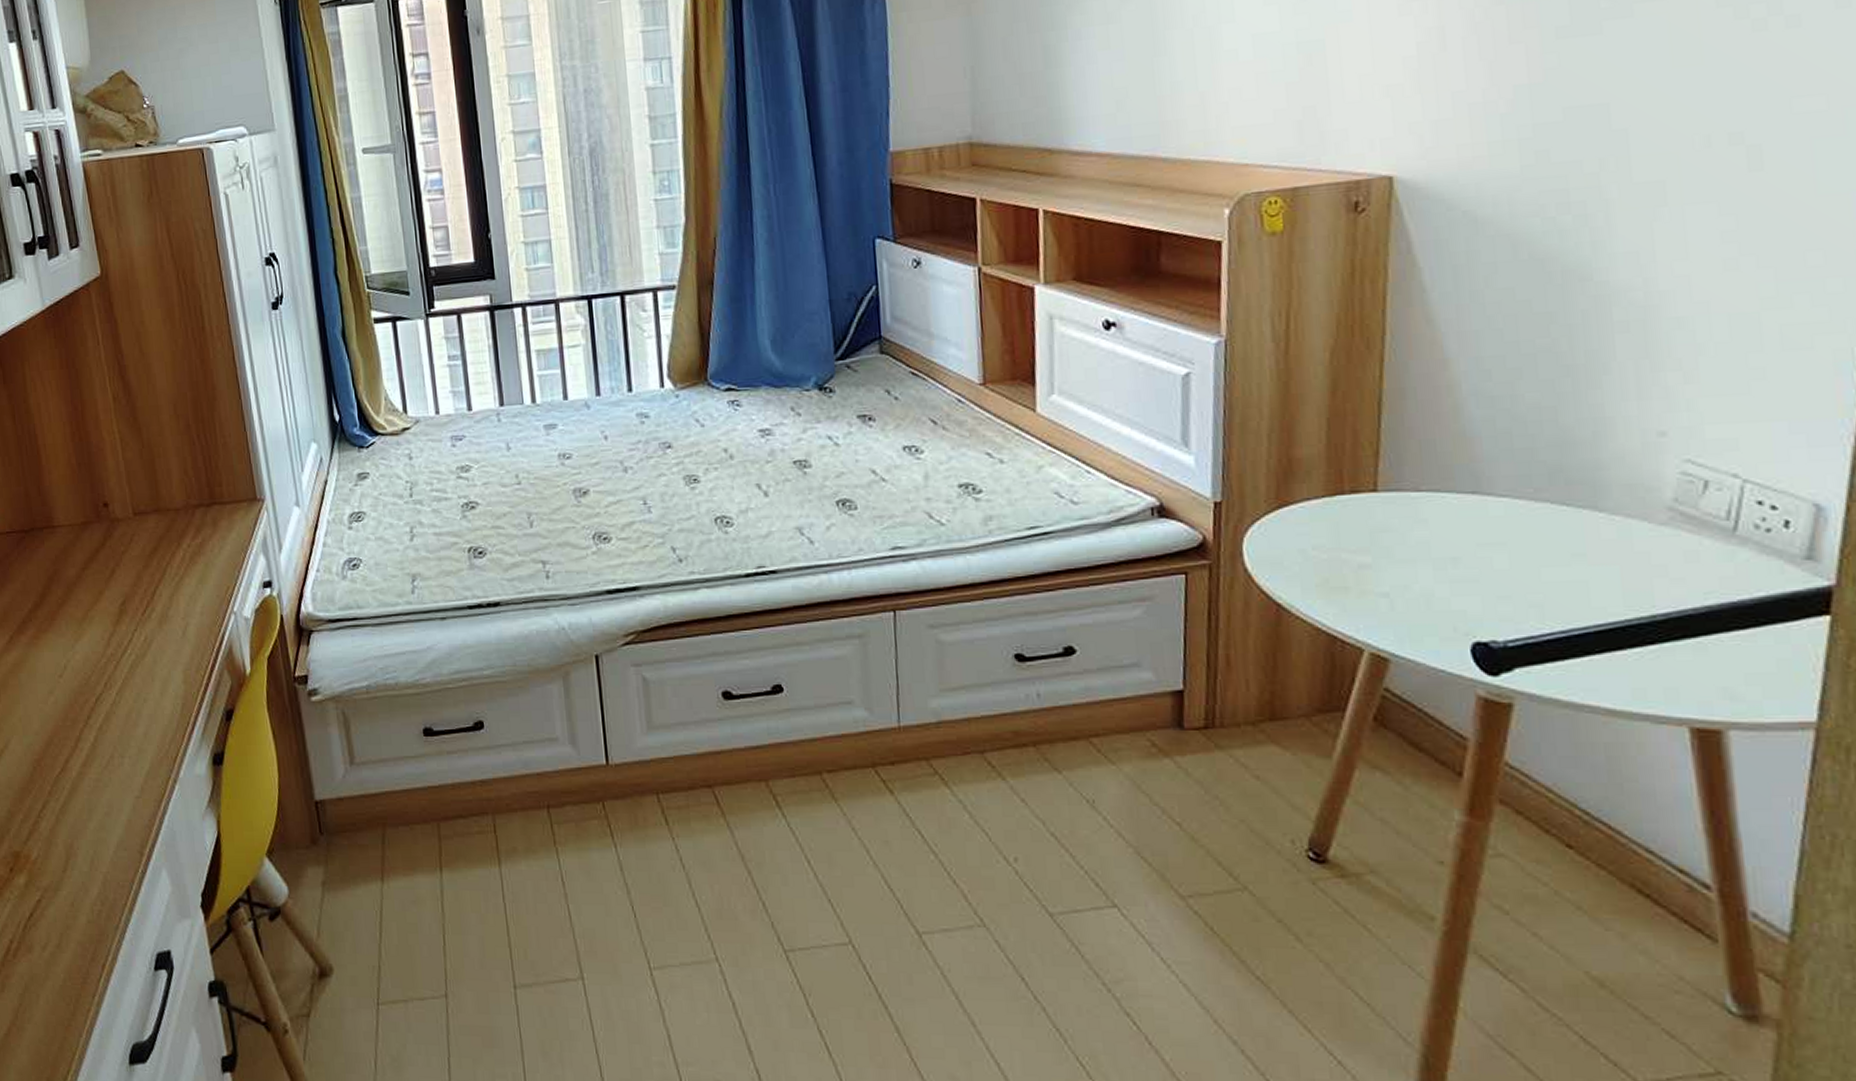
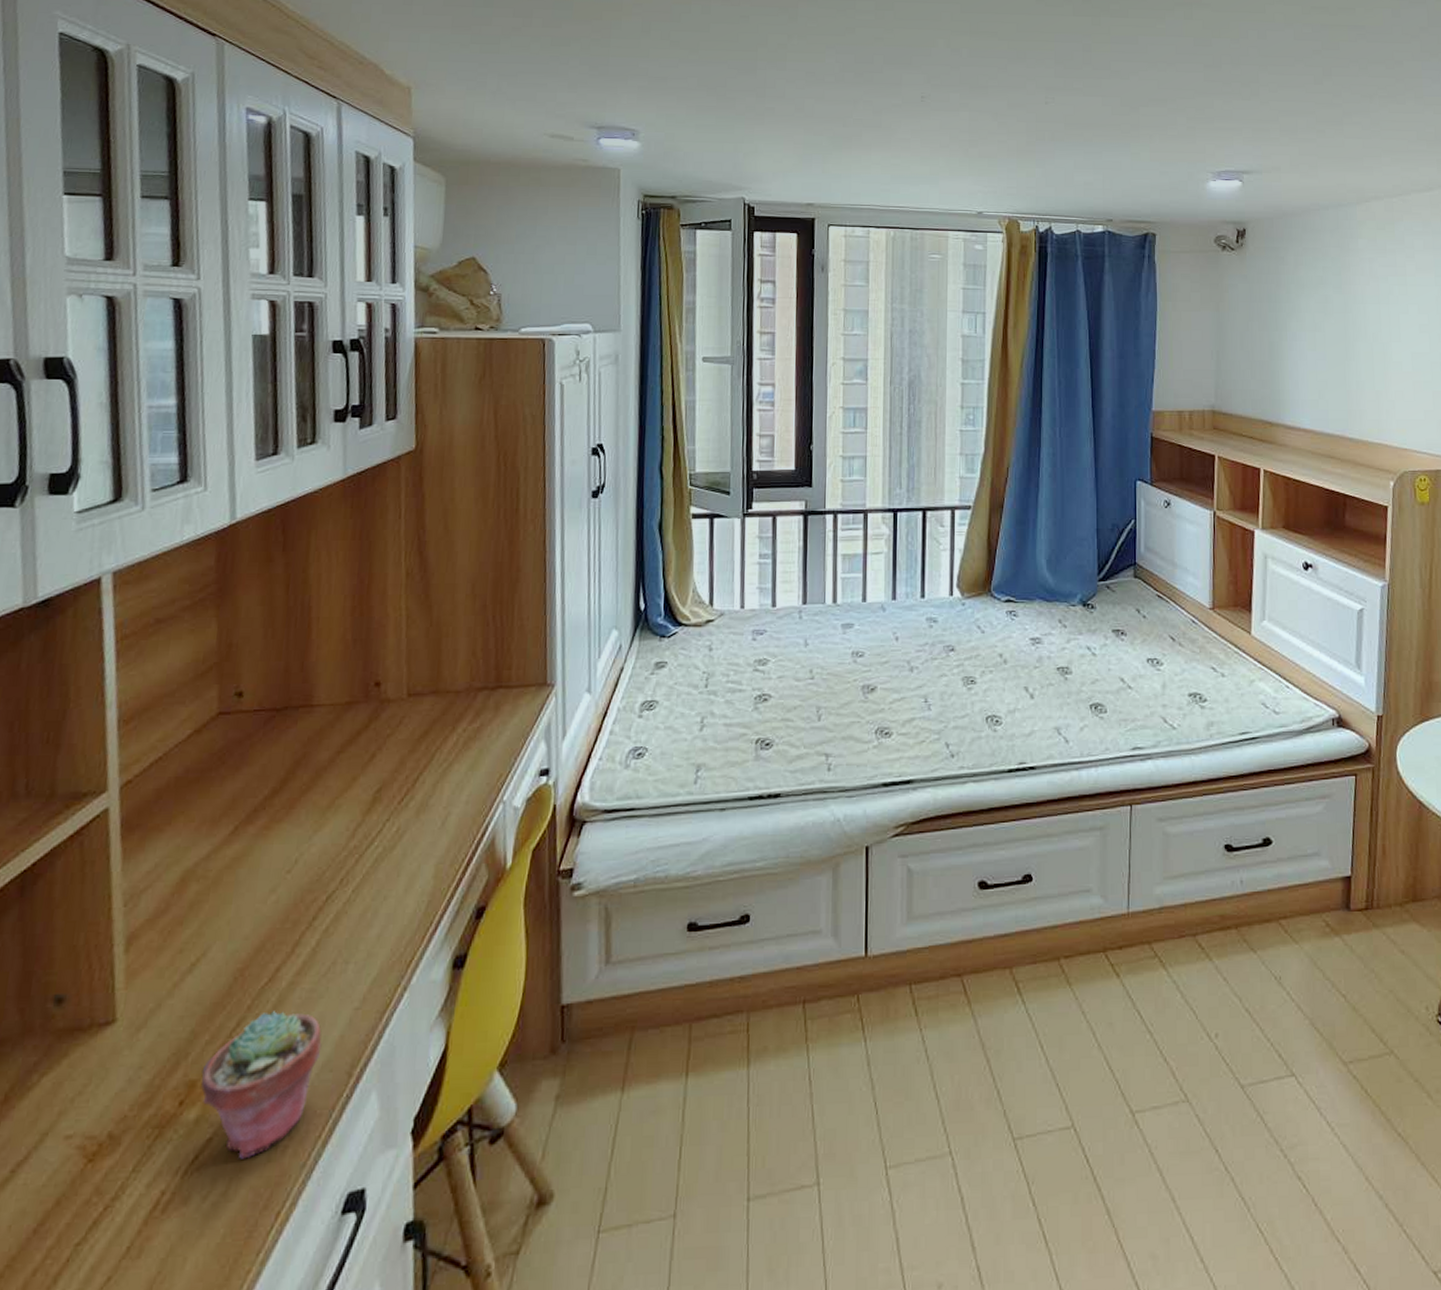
potted succulent: none [22,797,115,919] -> present [201,1011,322,1159]

